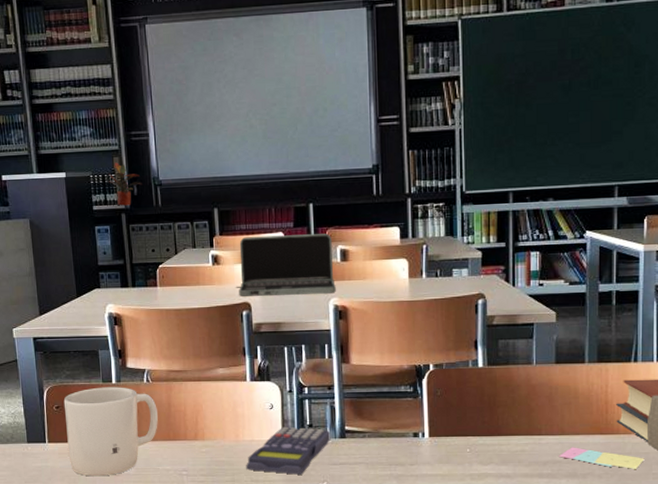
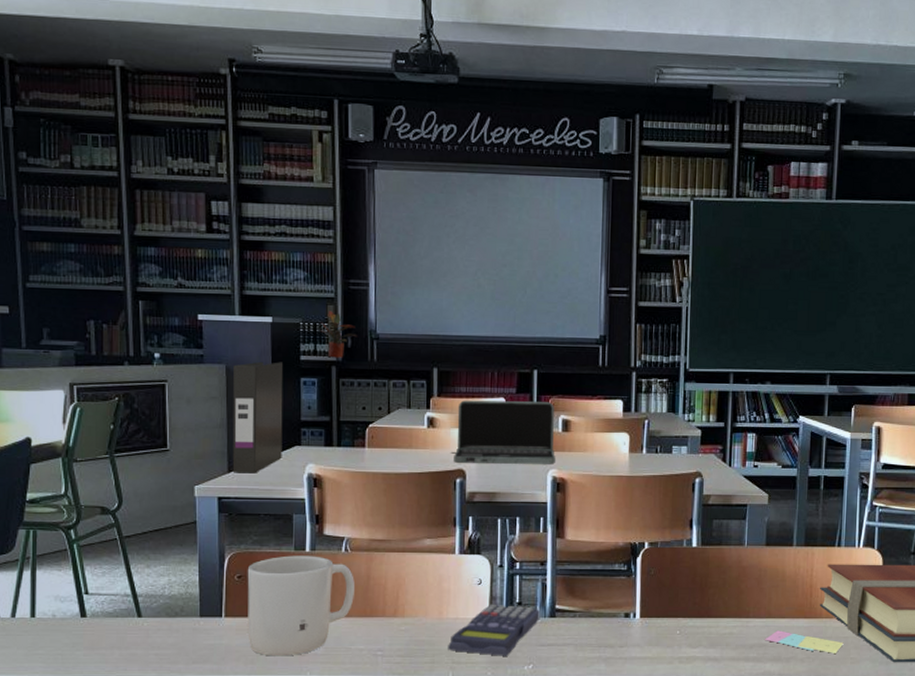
binder: none [36,213,85,316] -> present [232,361,284,474]

